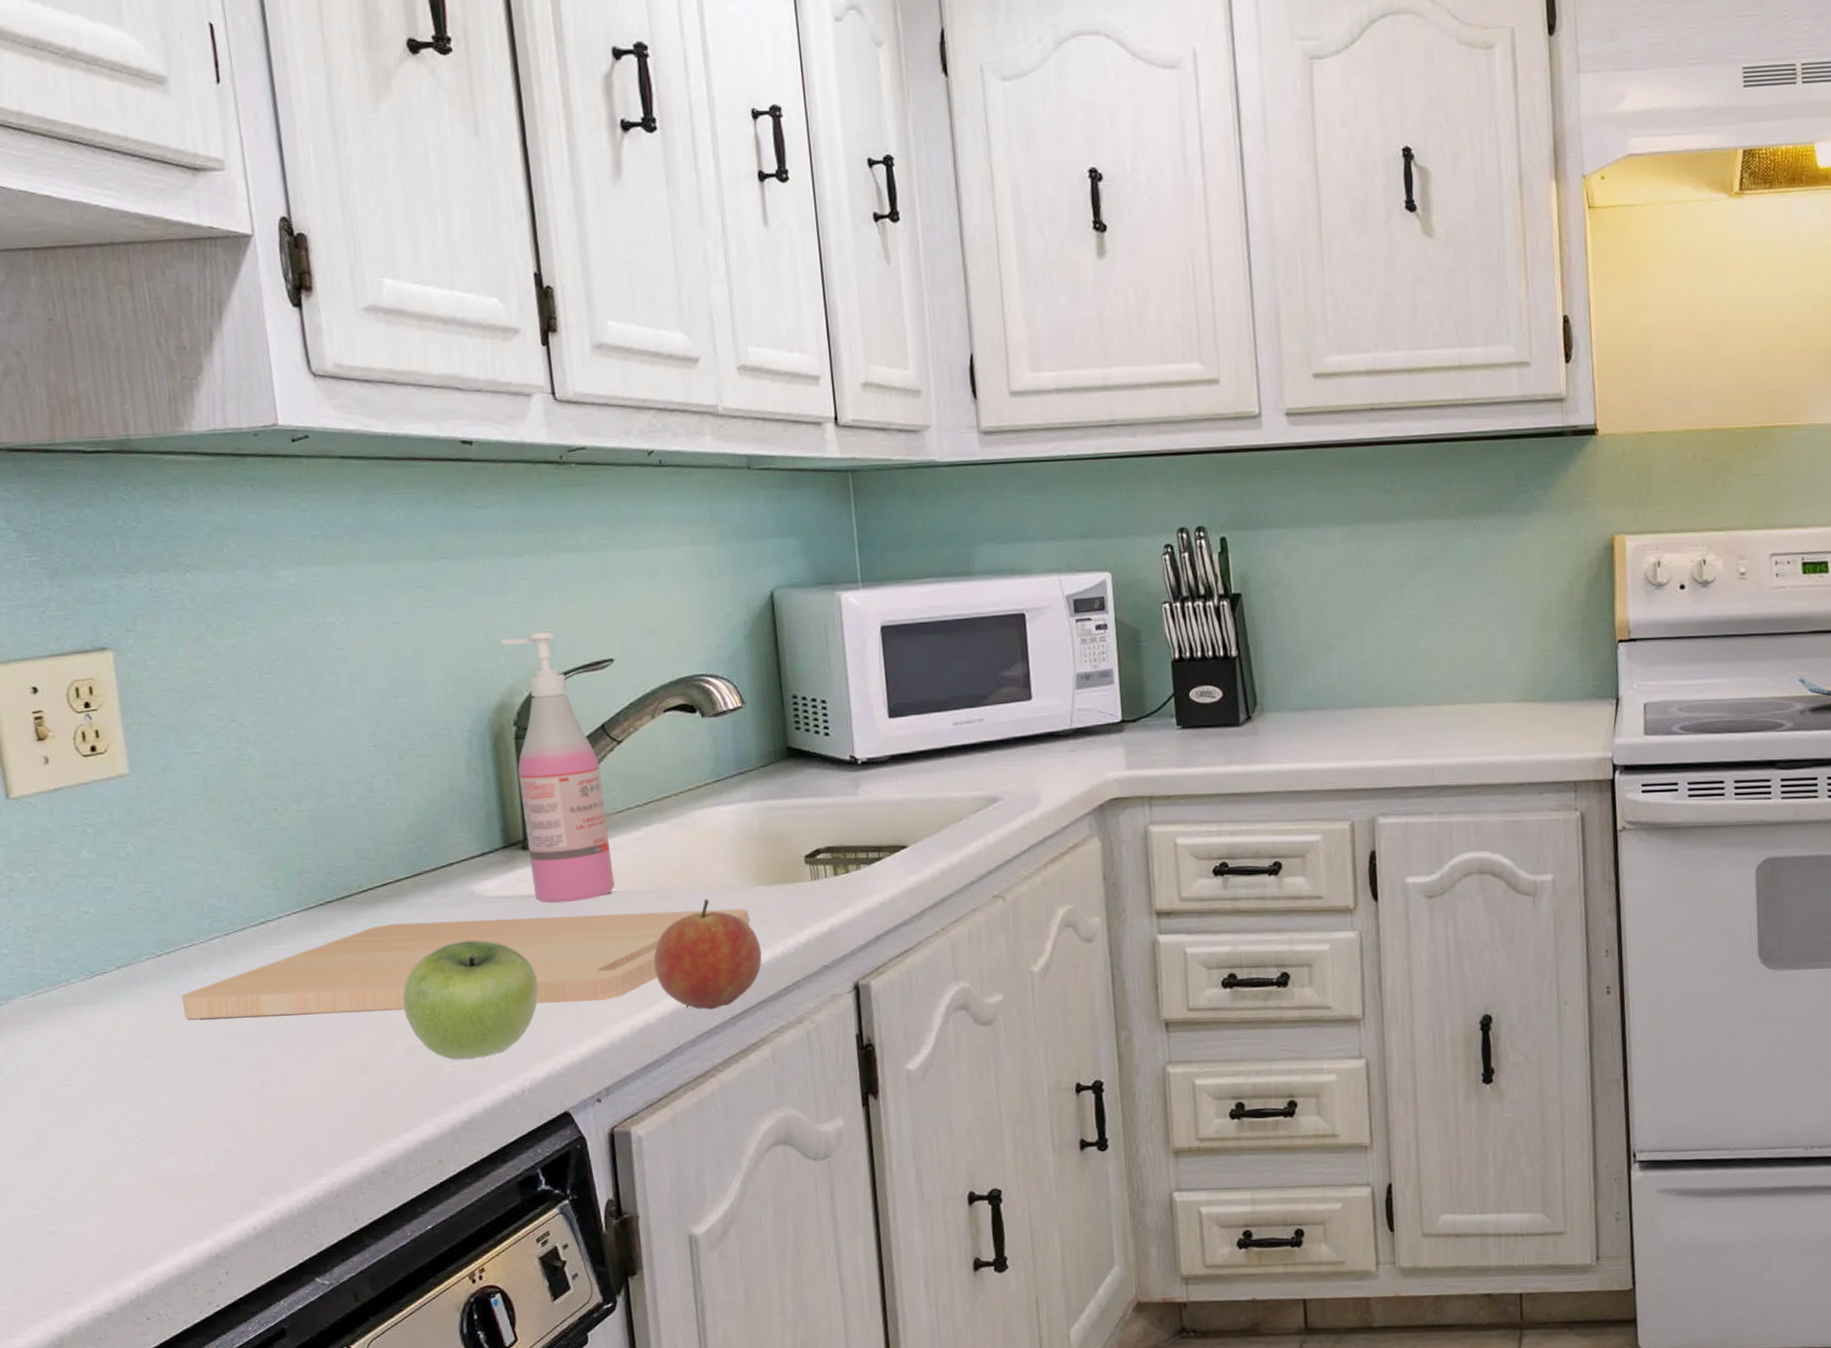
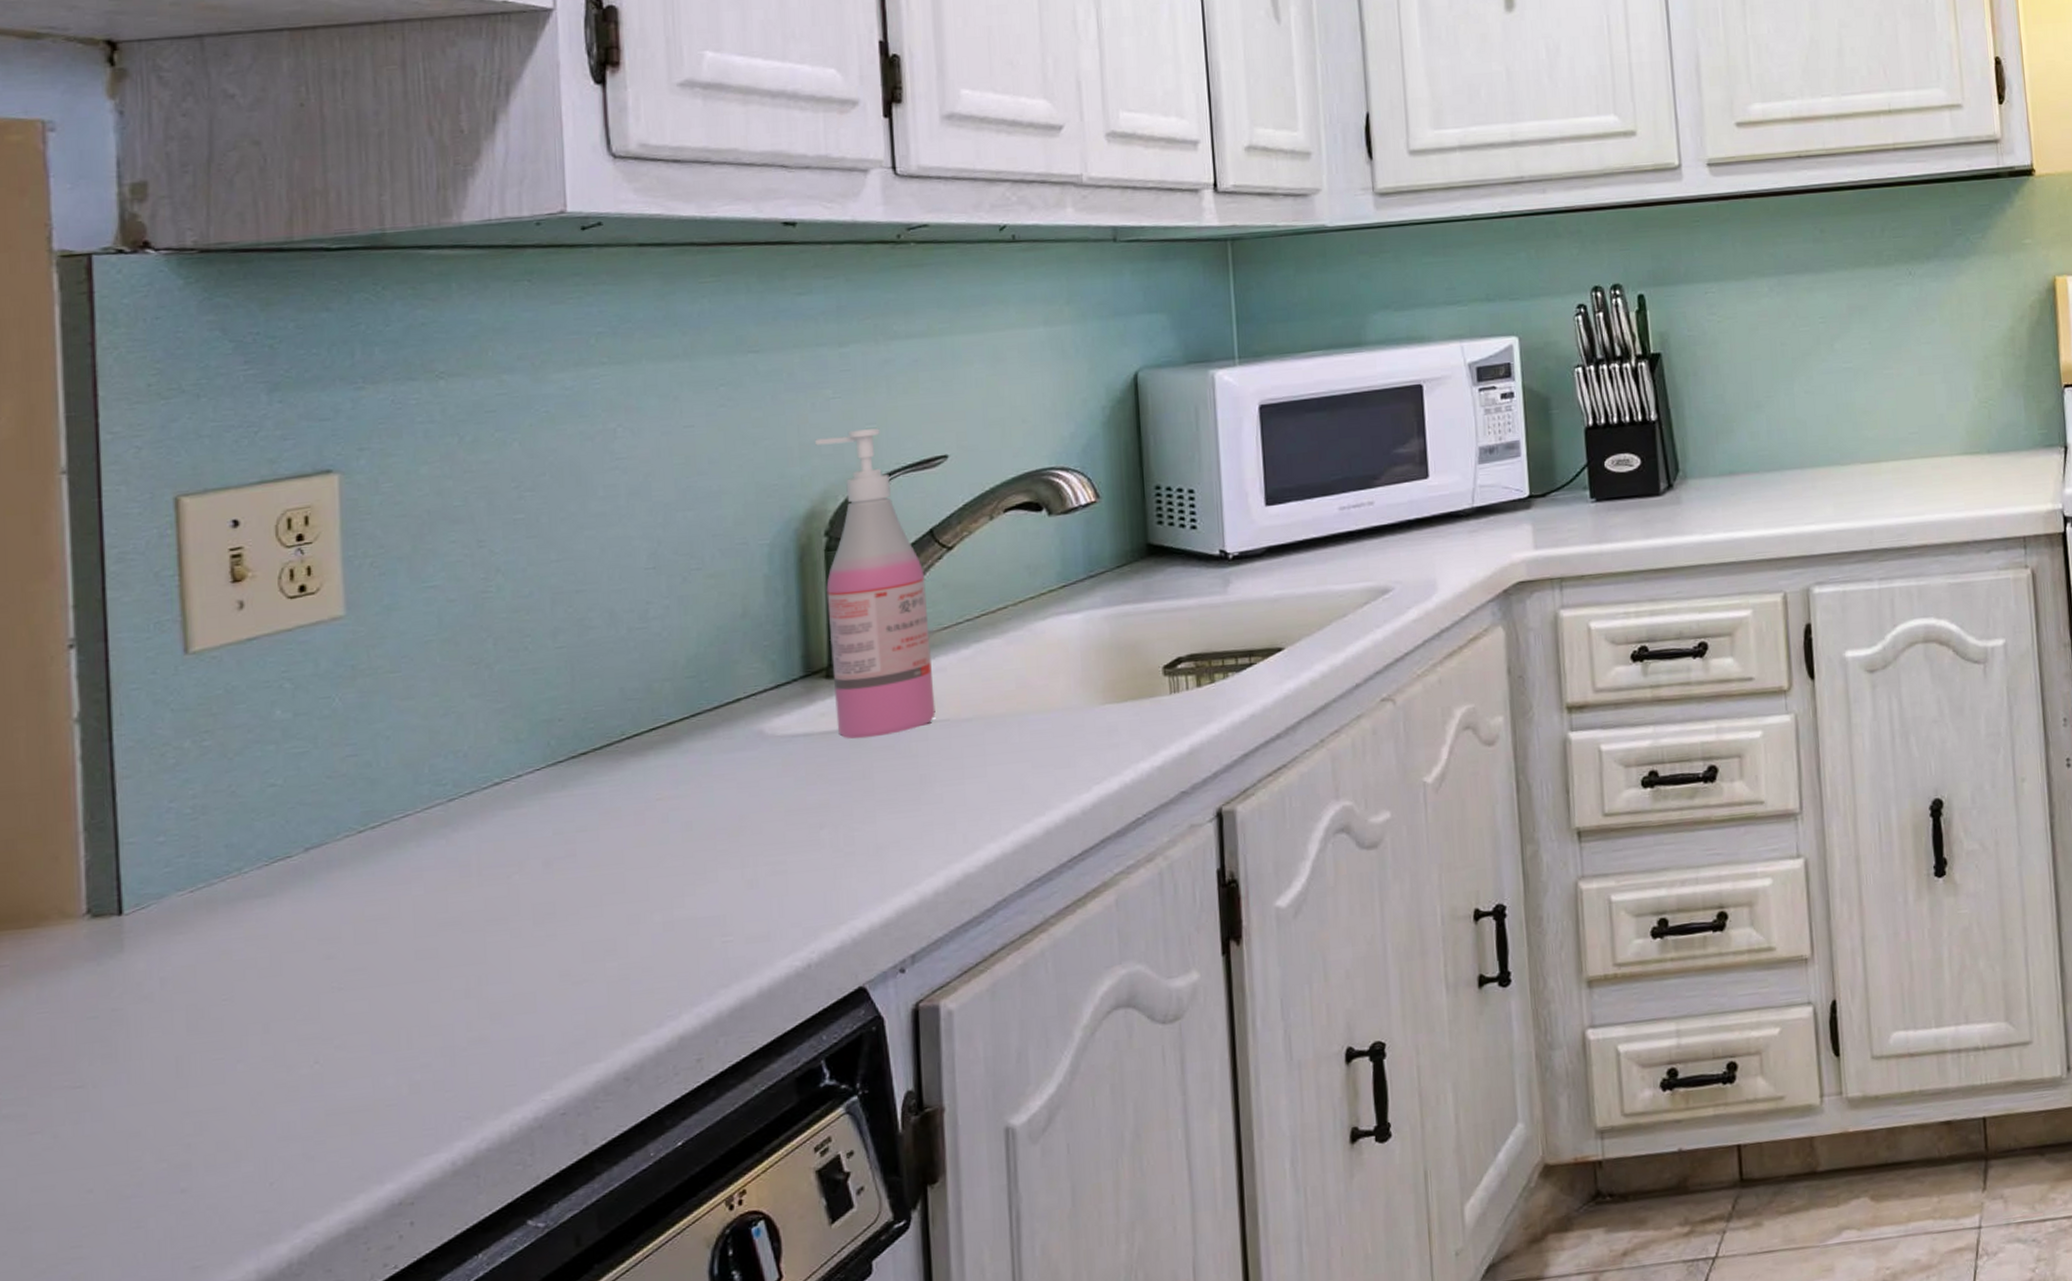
cutting board: present [181,908,750,1019] -> none [384,731,1096,907]
fruit: present [403,940,538,1060] -> none [666,788,835,934]
fruit: present [653,898,762,1010] -> none [977,722,1108,853]

